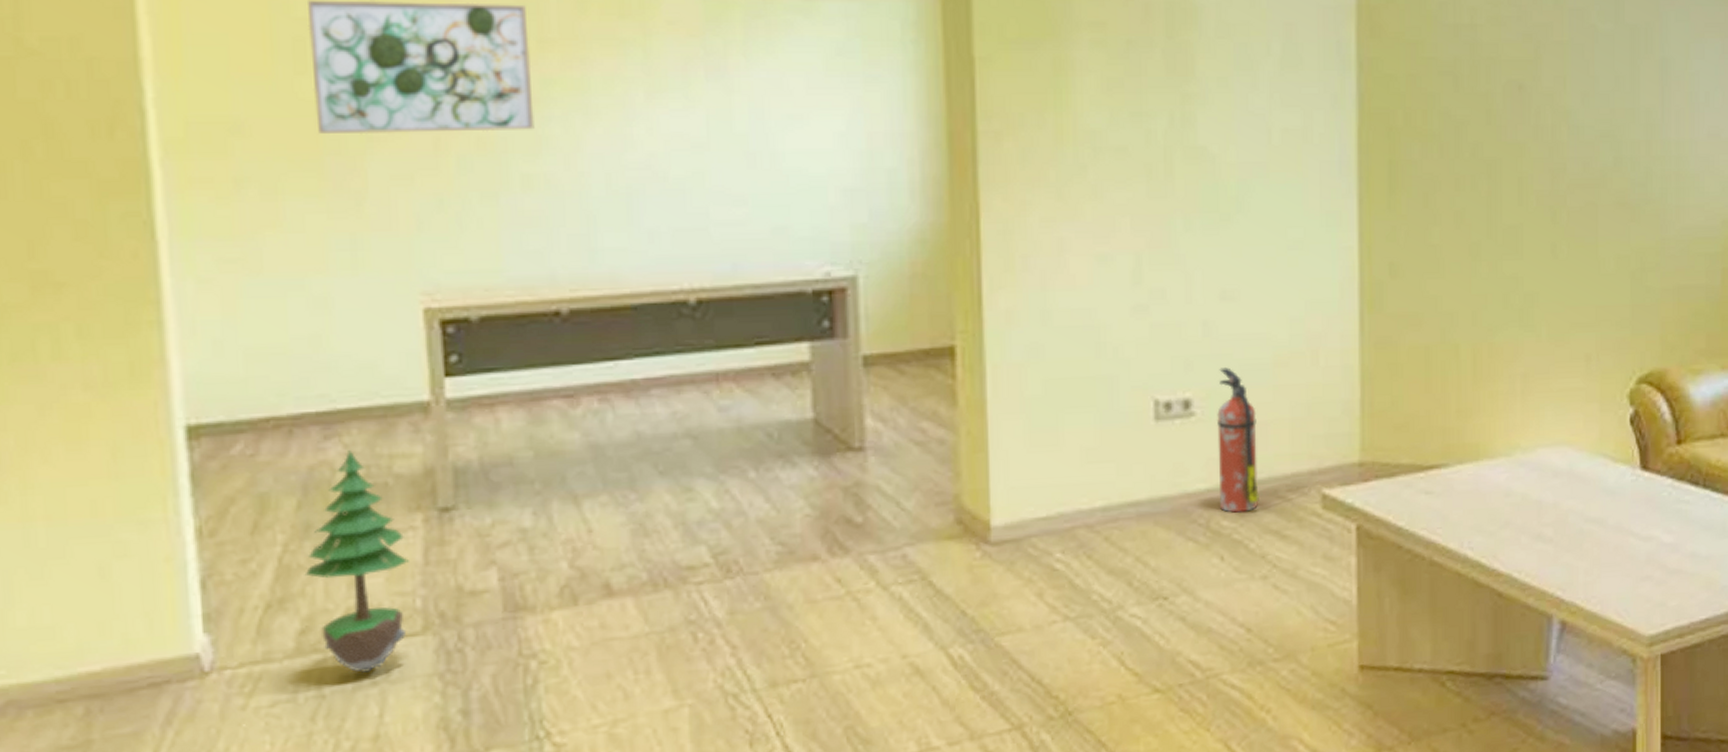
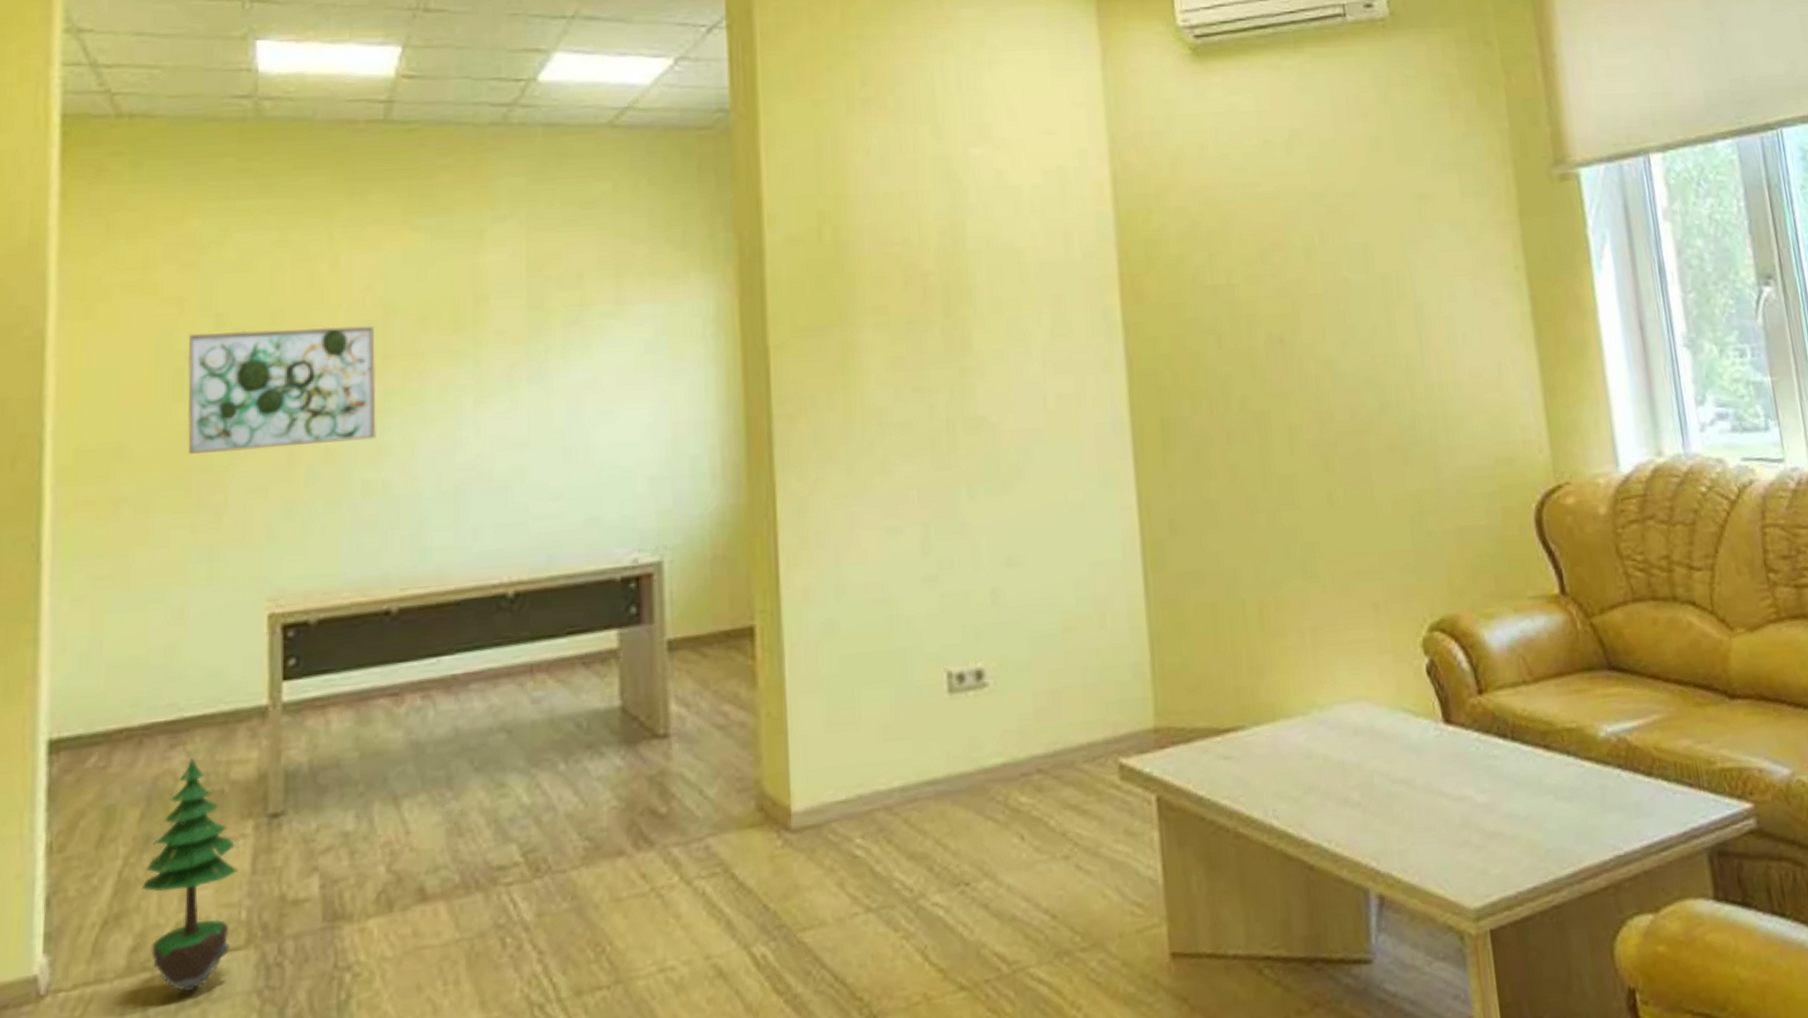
fire extinguisher: present [1217,367,1259,513] -> none [1009,635,1056,789]

